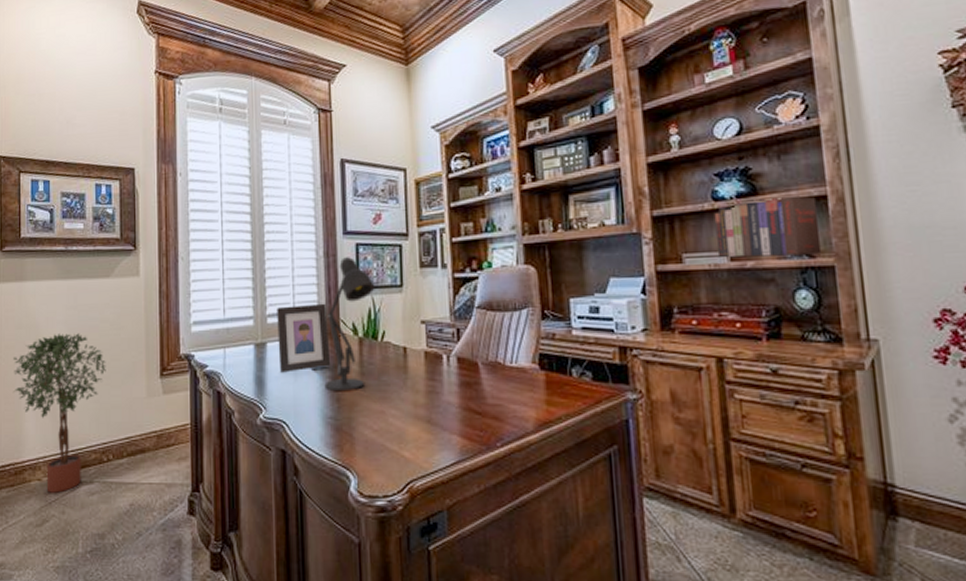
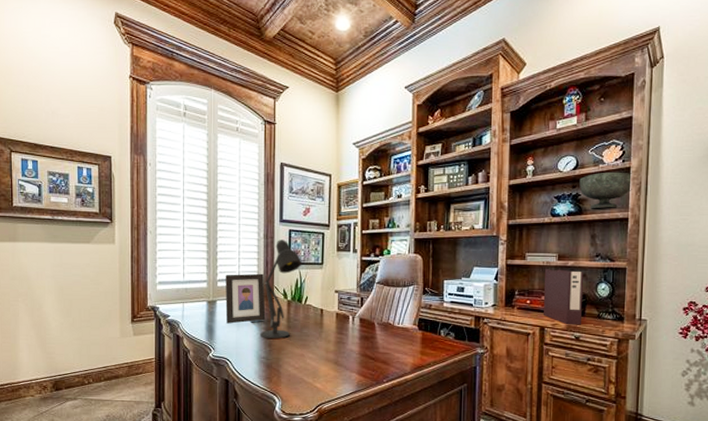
potted tree: present [14,333,106,493] -> none [9,285,87,406]
books: present [714,196,822,258] -> none [549,216,621,259]
binder: none [714,273,778,353] -> present [544,269,583,325]
decorative bowl: none [747,132,827,188] -> present [579,171,632,210]

